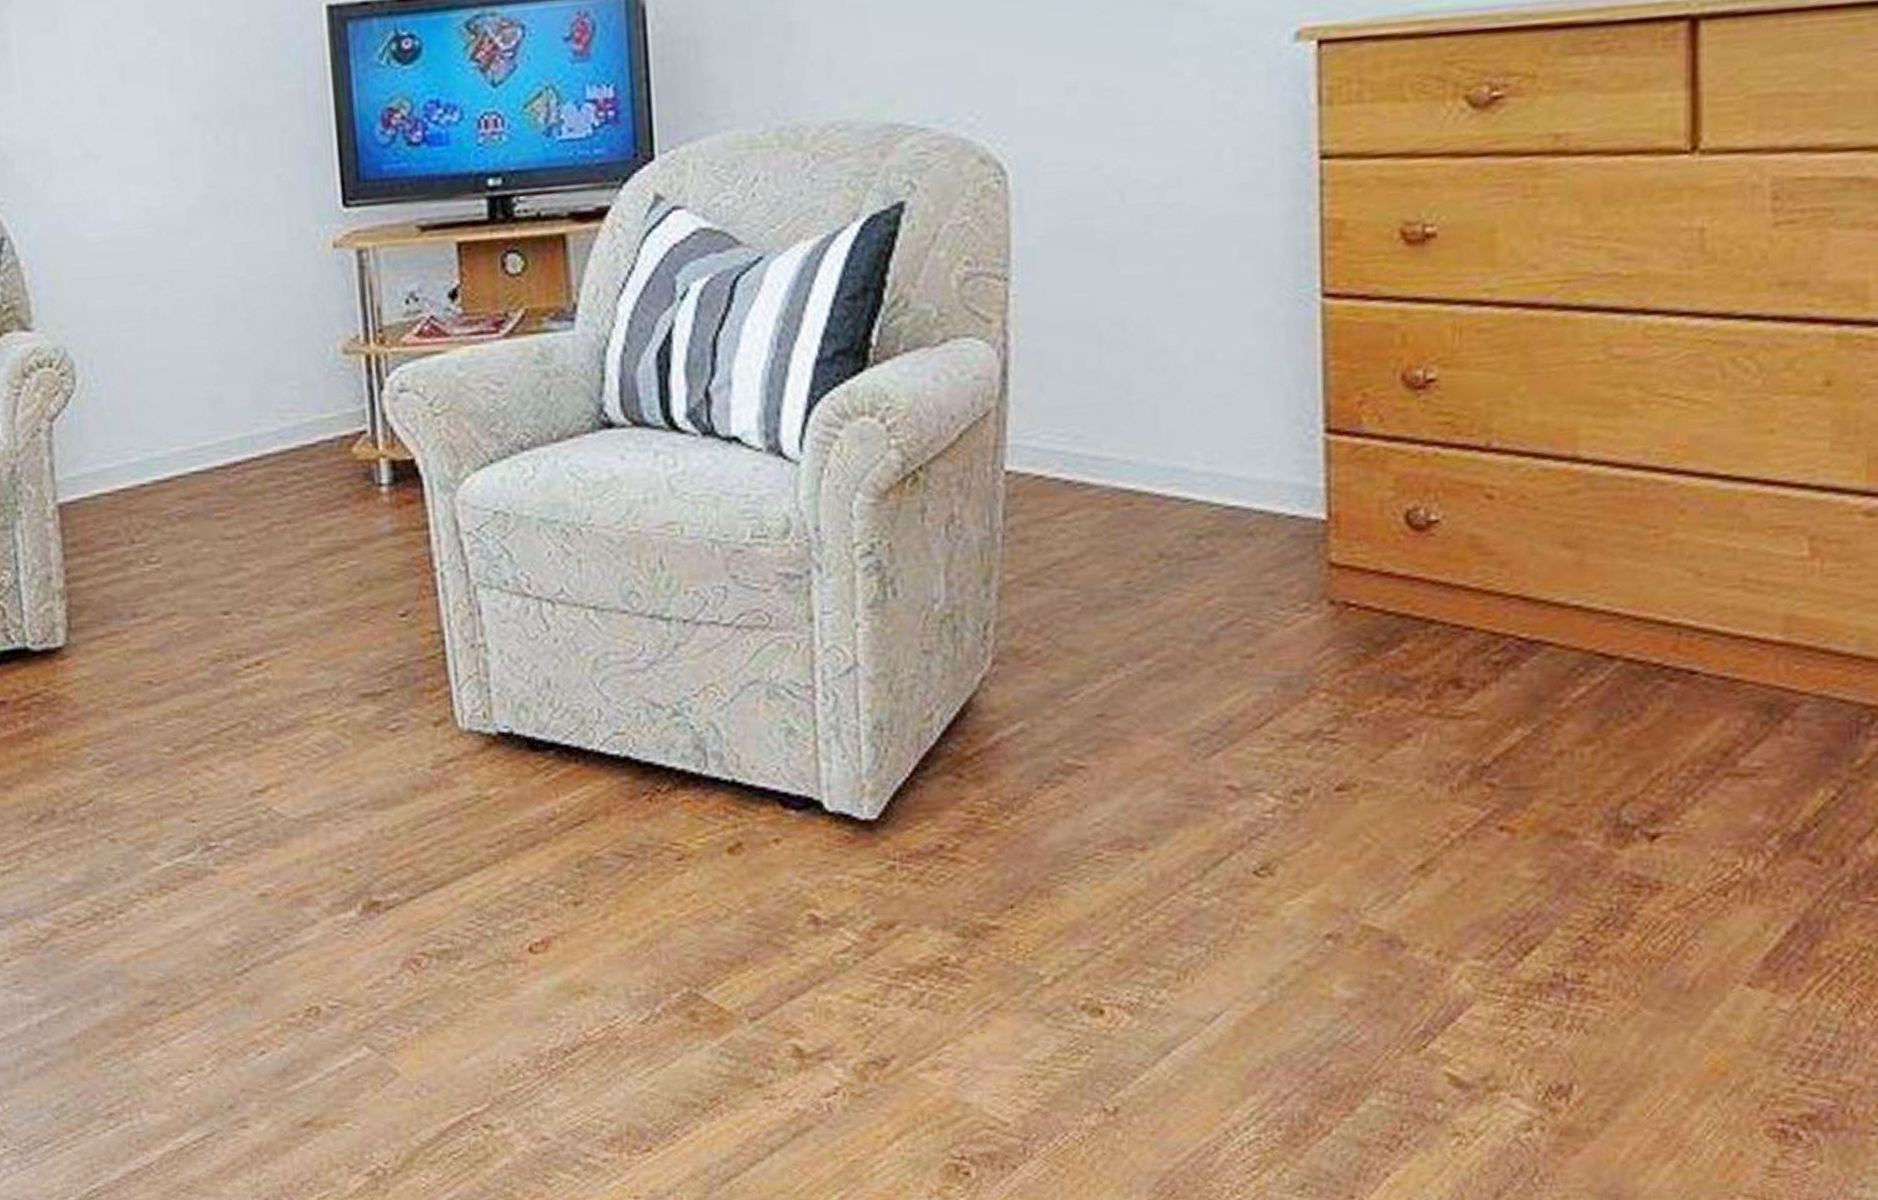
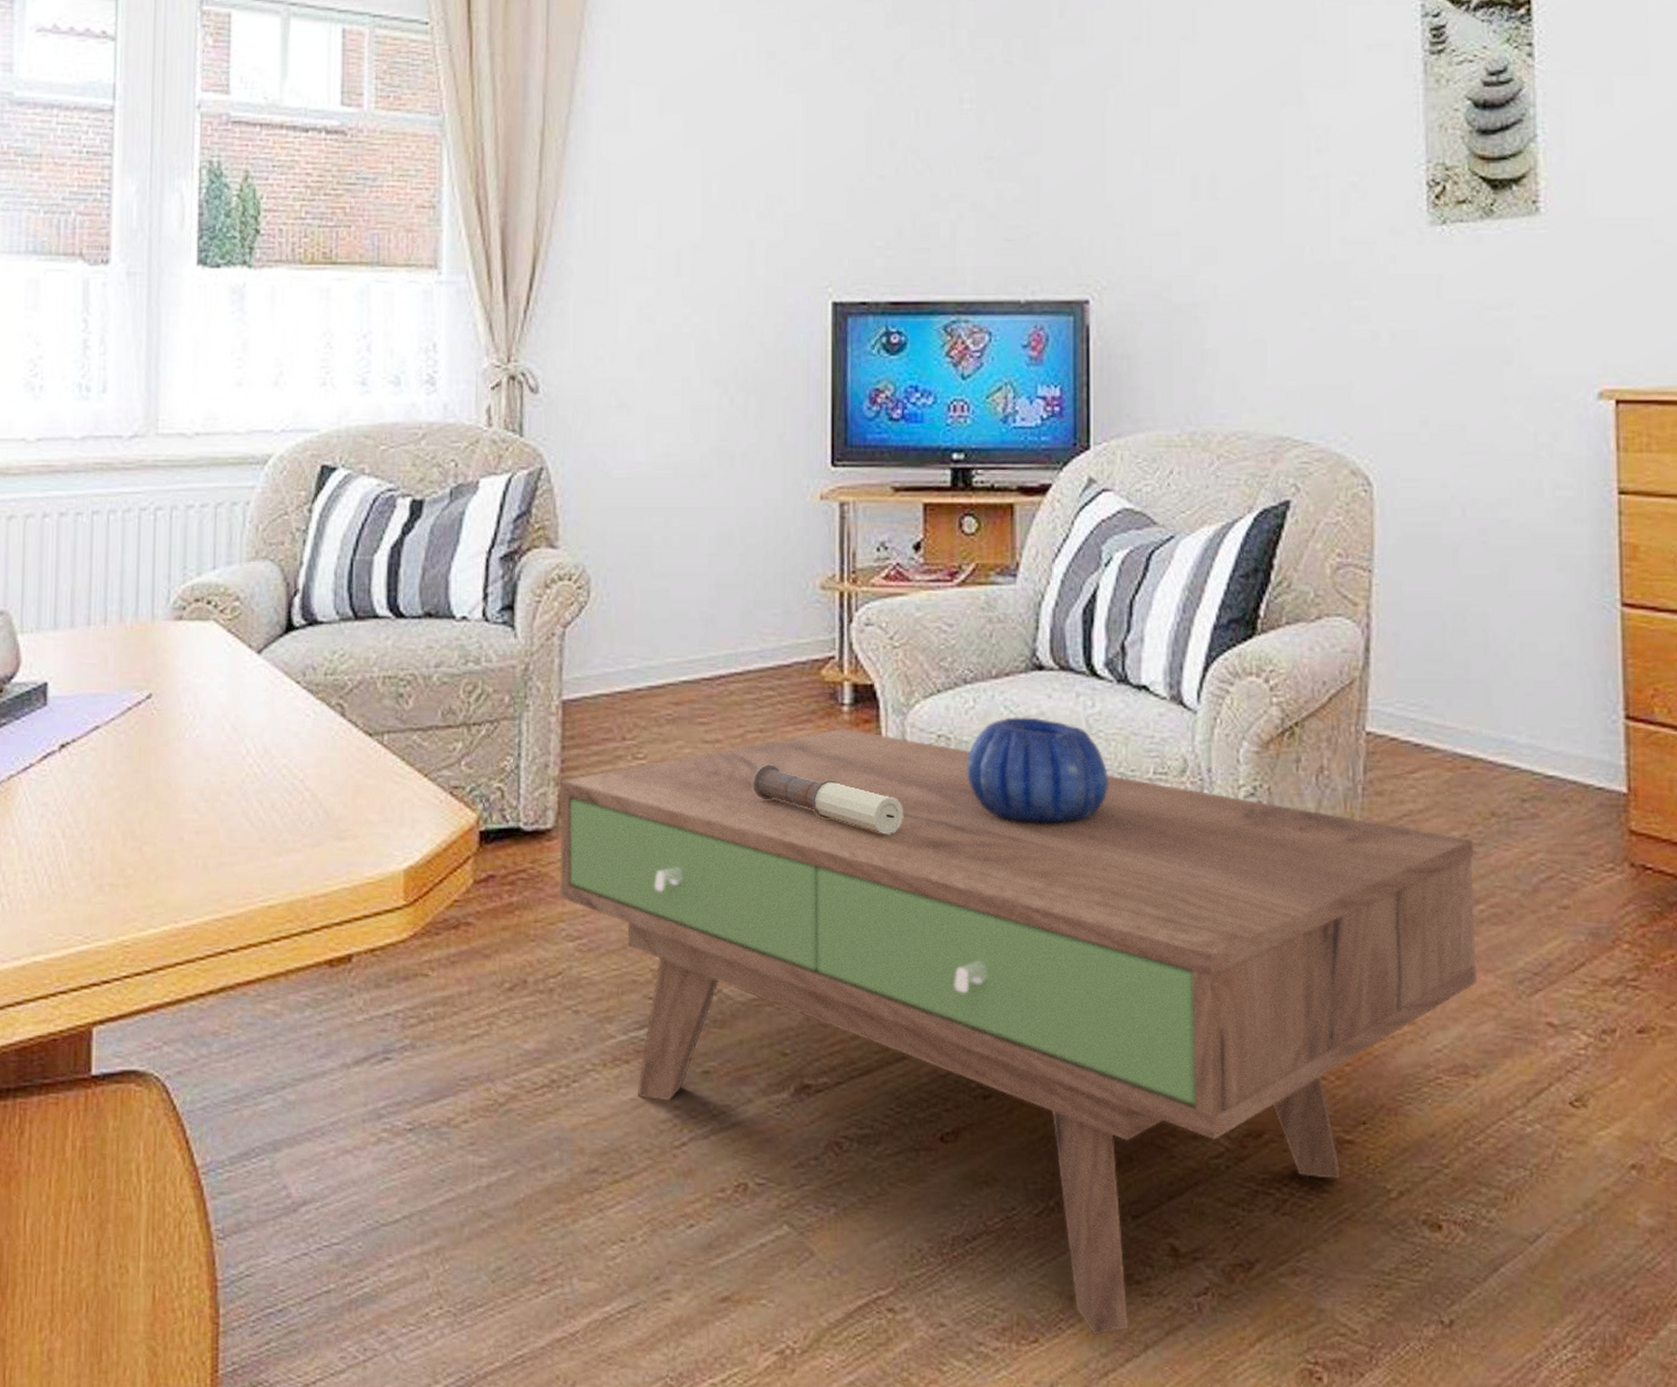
coffee table: none [65,511,1143,1141] -> present [559,728,1477,1335]
candle: none [283,558,460,628] -> present [752,763,902,835]
decorative bowl: none [530,483,698,604] -> present [967,717,1108,824]

